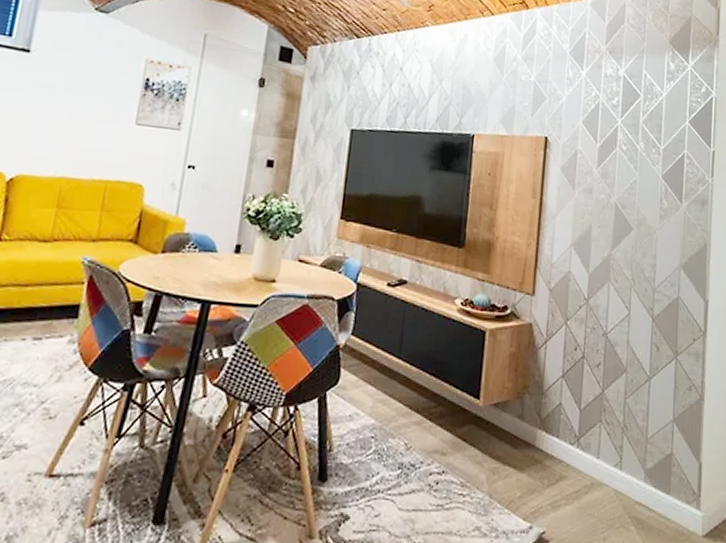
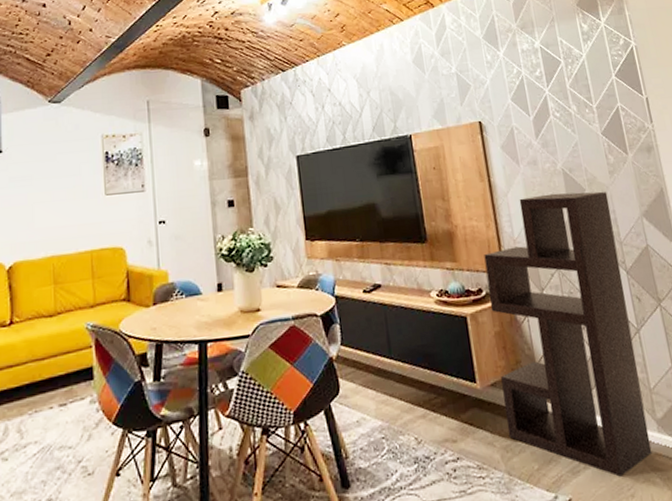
shelving unit: none [499,224,653,518] -> present [484,191,652,477]

